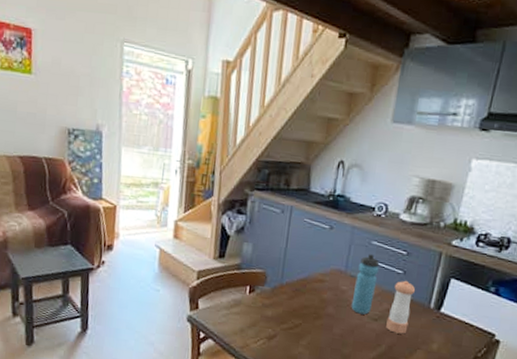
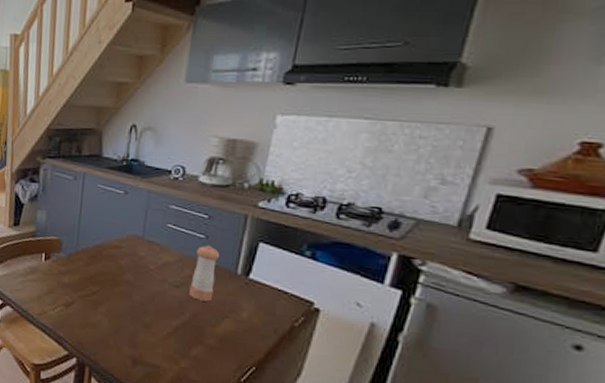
water bottle: present [351,254,380,315] -> none [150,218,179,281]

